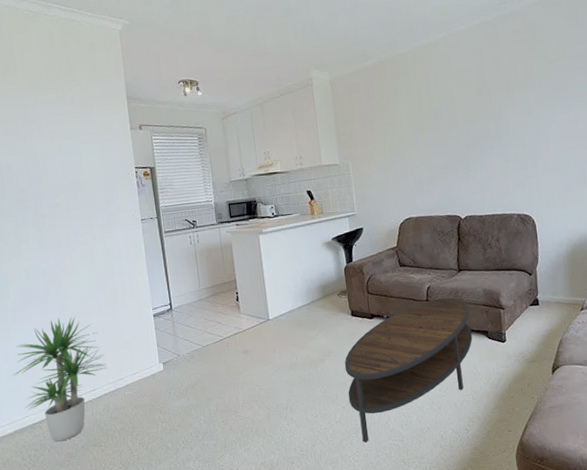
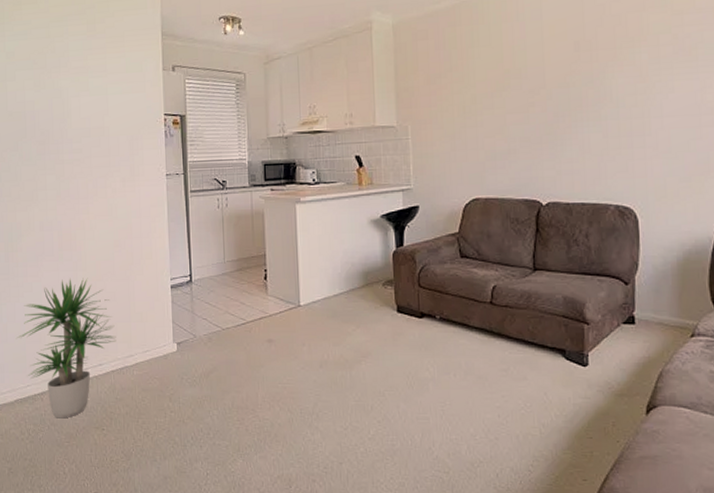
coffee table: present [344,297,473,443] -> none [384,301,545,469]

